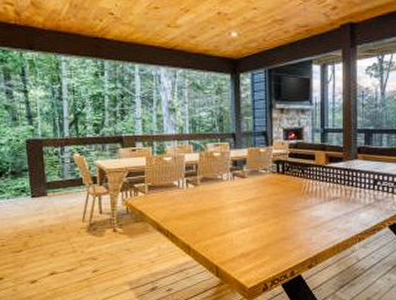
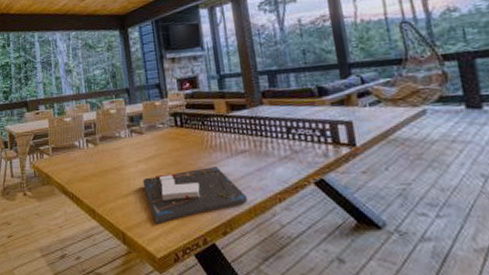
board game: none [240,210,333,259] -> present [142,167,247,224]

